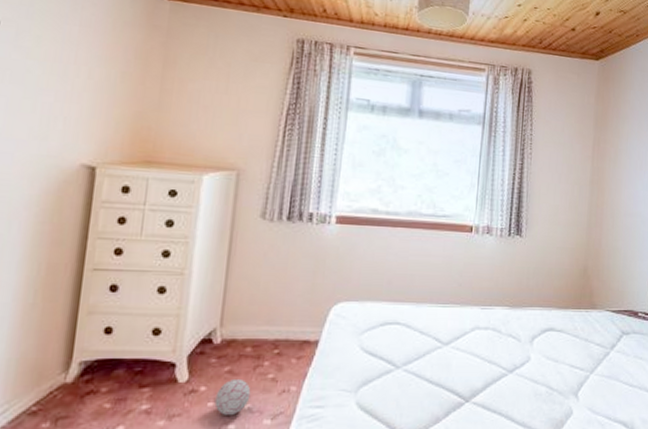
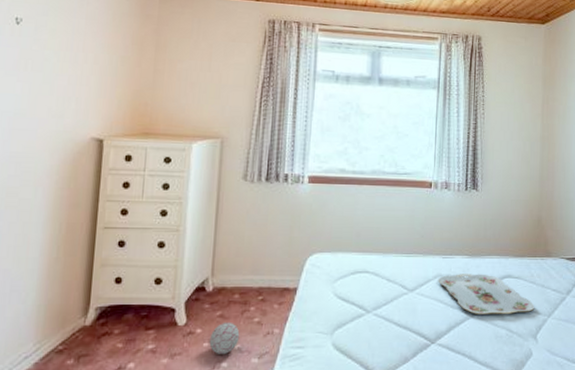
serving tray: none [475,326,576,370] -> present [438,274,534,314]

